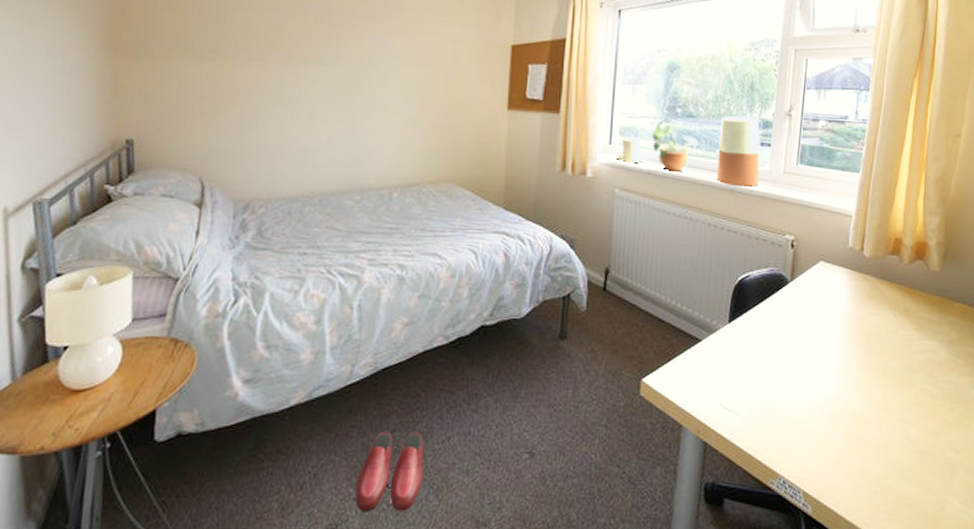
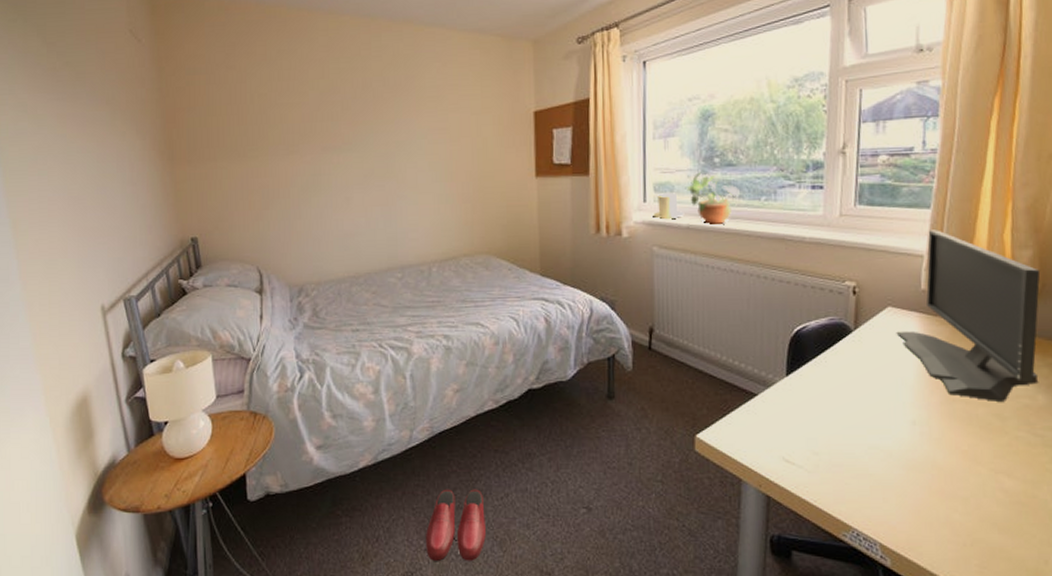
vase: present [716,115,759,188] -> none [762,158,811,235]
computer monitor: none [826,192,946,355] -> present [896,230,1041,401]

